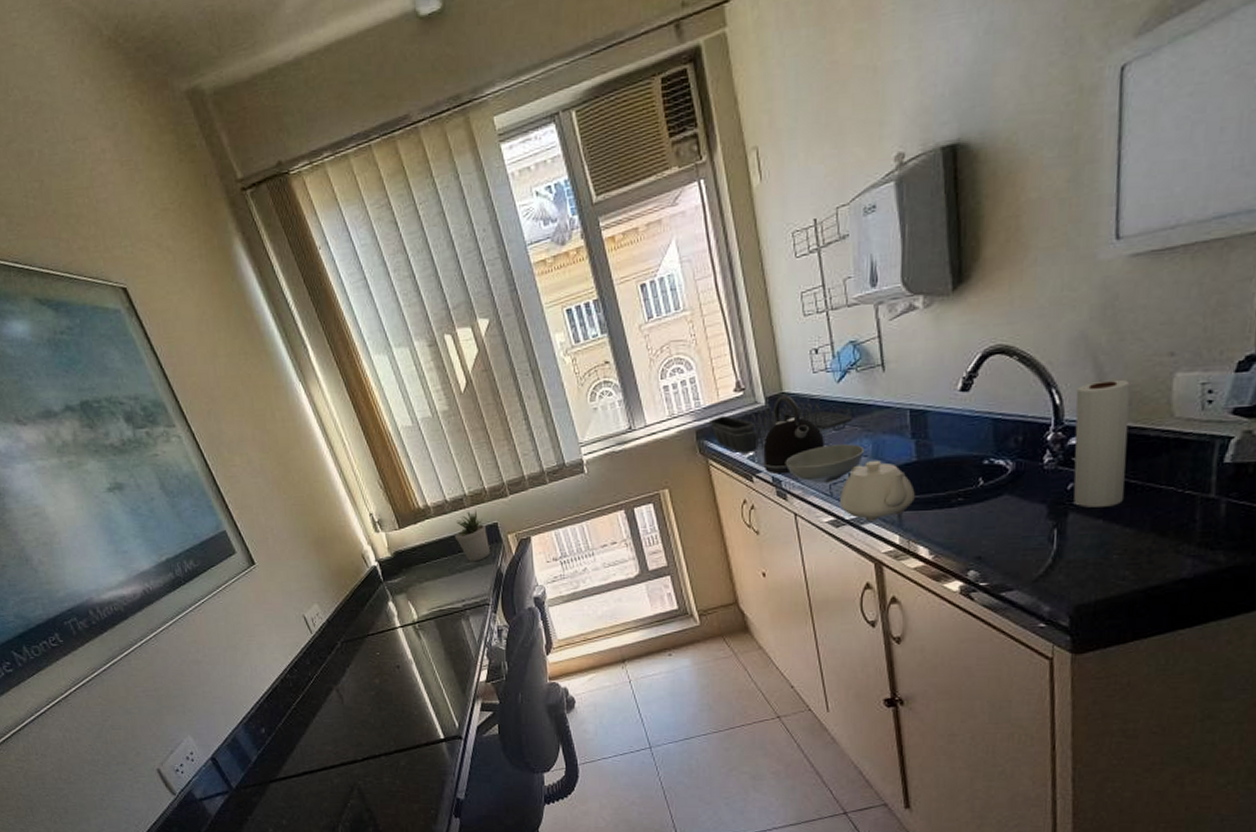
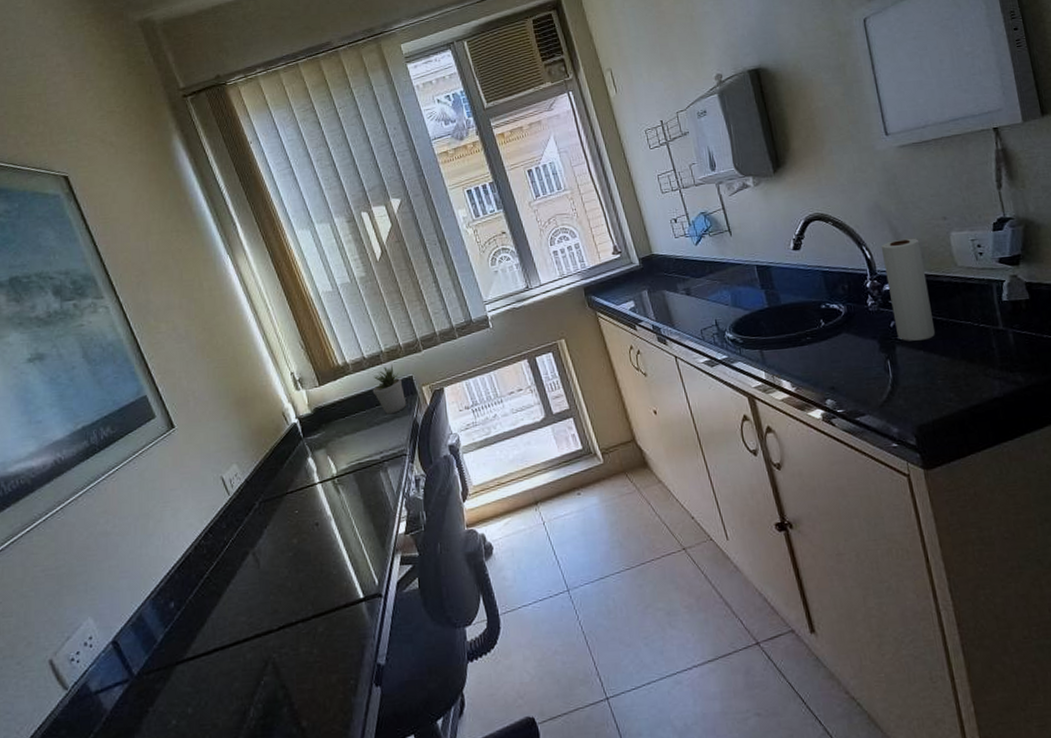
dish rack: present [710,401,853,454] -> none [594,261,713,306]
kettle: present [763,395,826,474] -> none [641,256,693,323]
bowl: present [785,444,865,483] -> none [661,295,726,329]
teapot: present [840,459,916,522] -> none [710,307,773,361]

